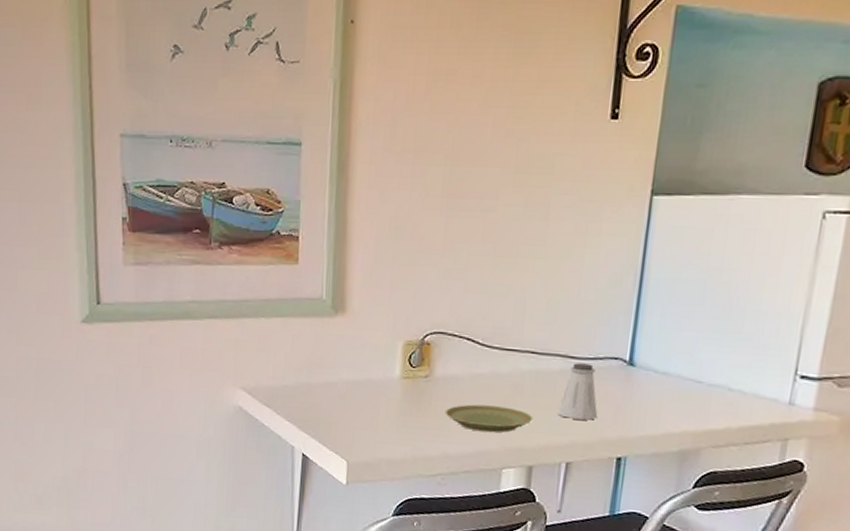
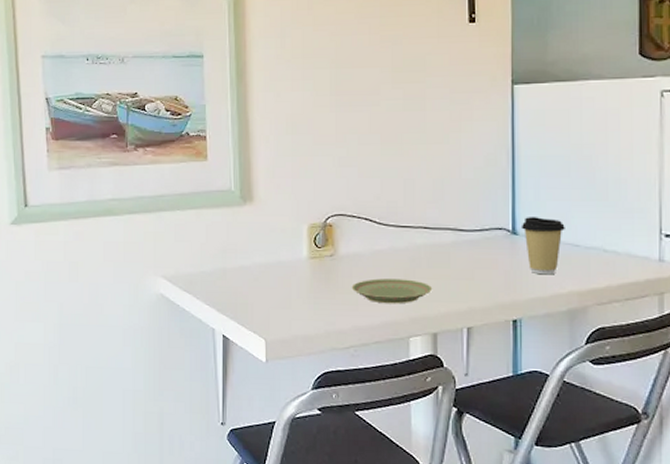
saltshaker: present [557,363,598,420] -> none [453,235,491,287]
coffee cup: none [639,347,689,412] -> present [520,217,565,275]

